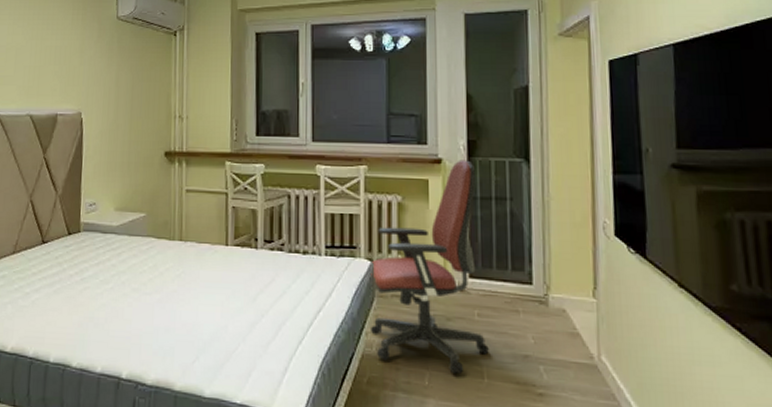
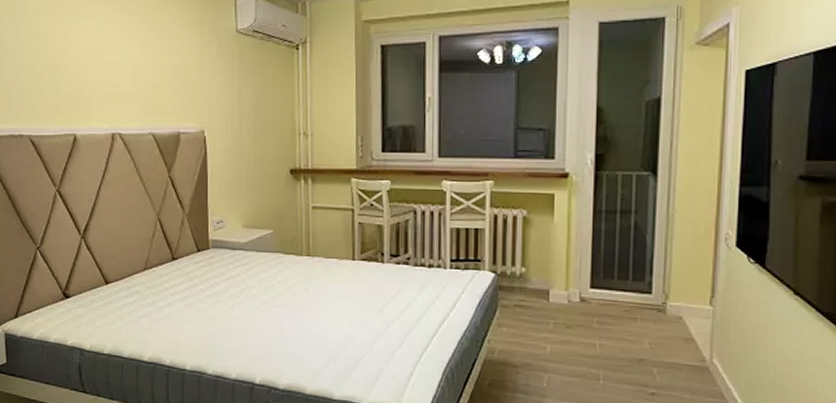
office chair: present [369,160,489,375] -> none [492,174,606,377]

